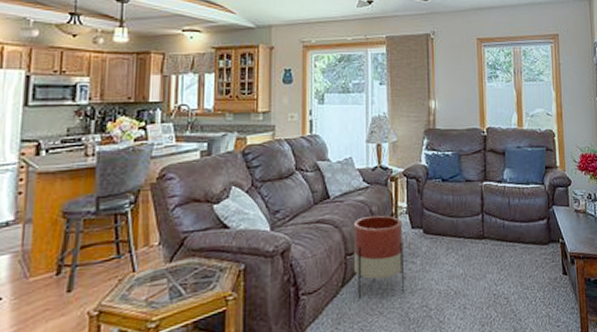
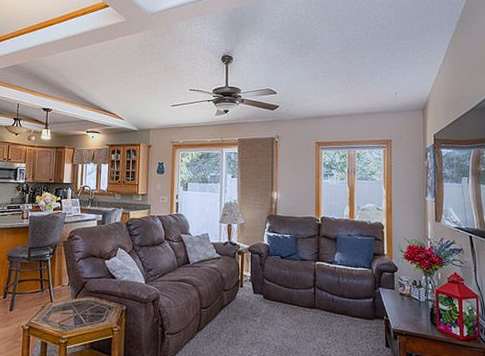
planter: present [353,215,404,299] -> none [206,280,247,344]

